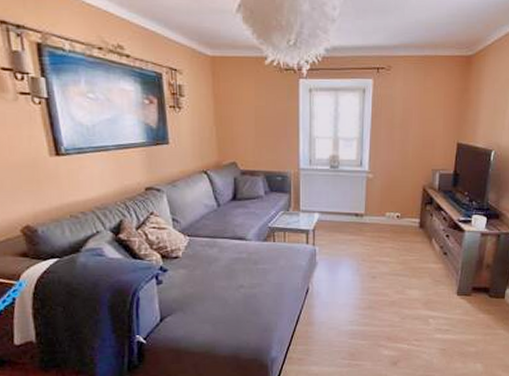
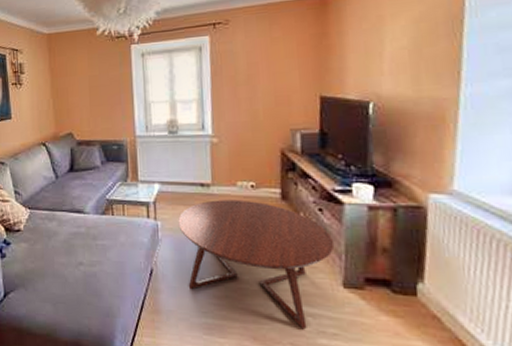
coffee table: none [334,228,455,329] -> present [178,199,335,330]

